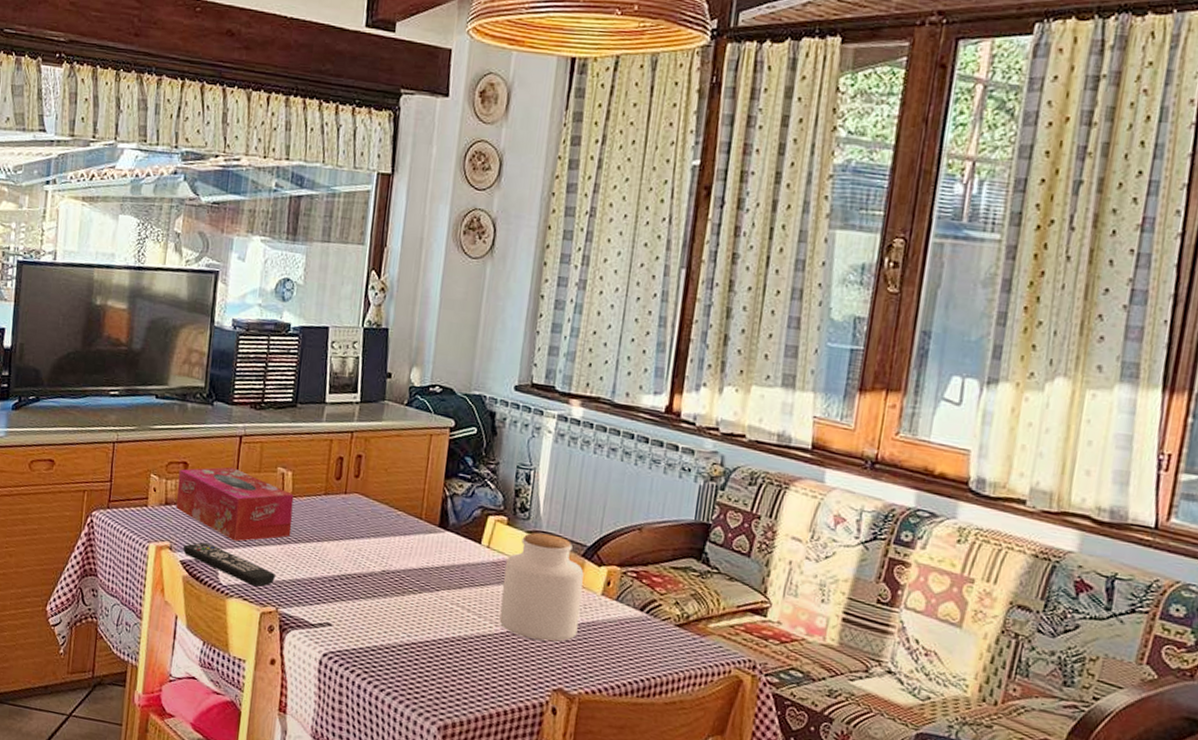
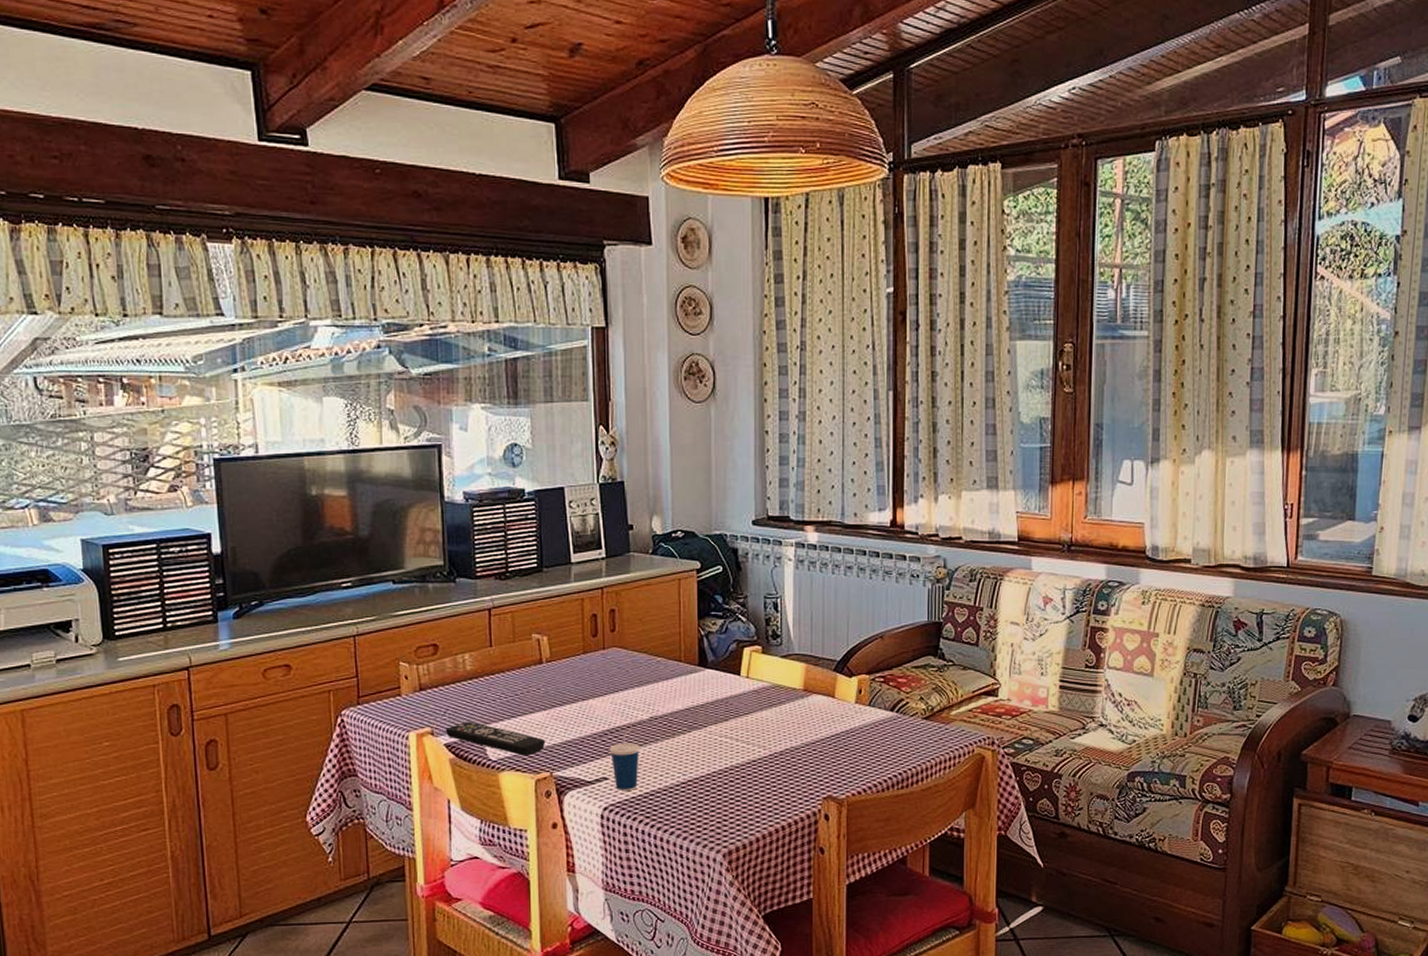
tissue box: present [176,467,294,542] -> none [429,642,555,715]
cup: none [336,576,369,642] -> present [609,727,641,791]
jar: present [499,533,584,642] -> none [765,655,838,755]

